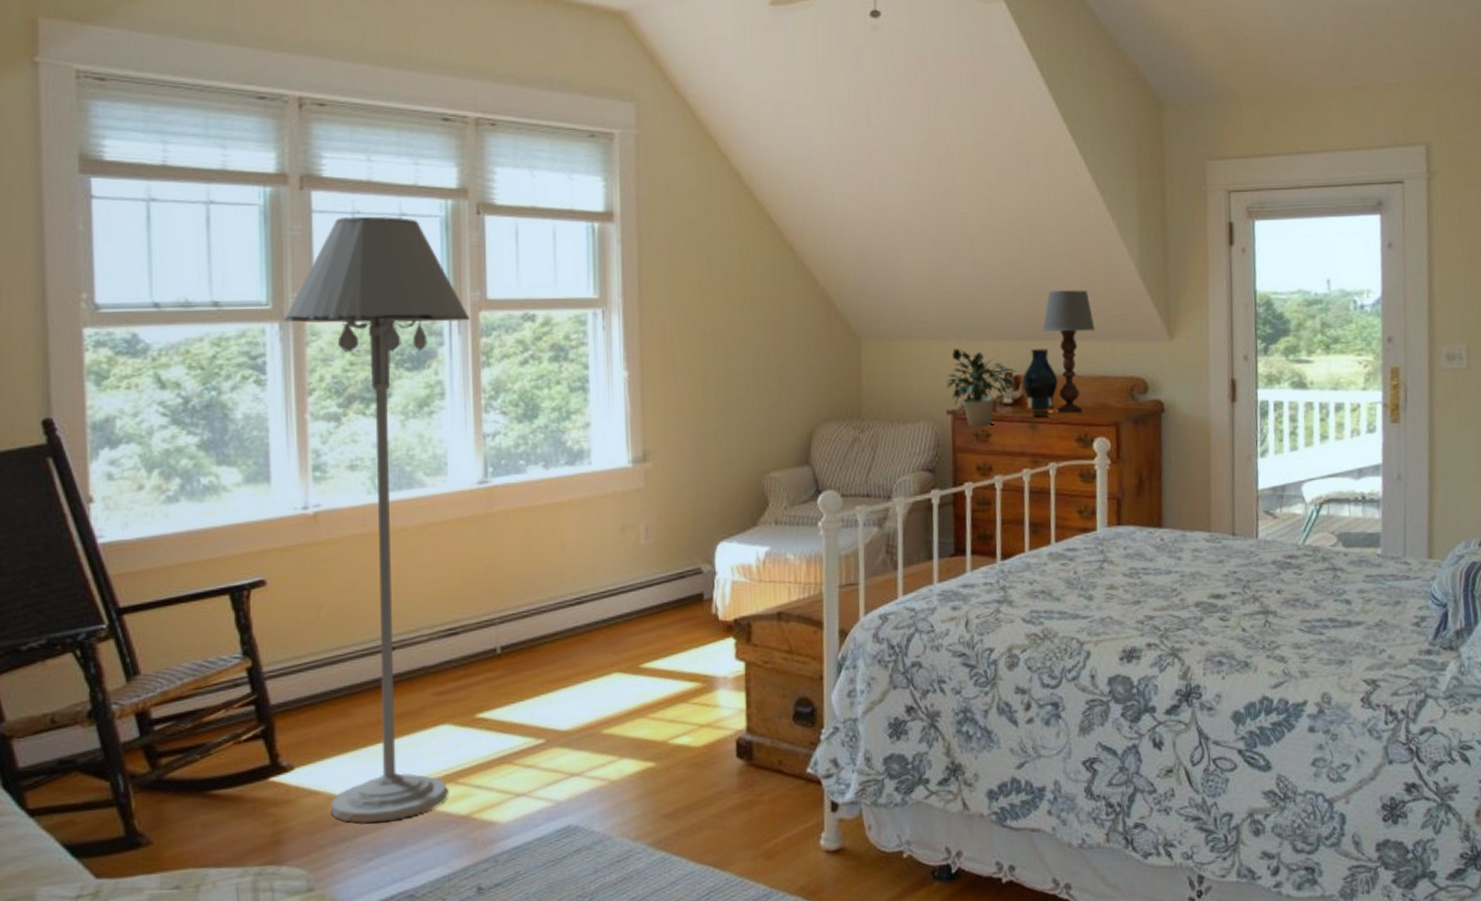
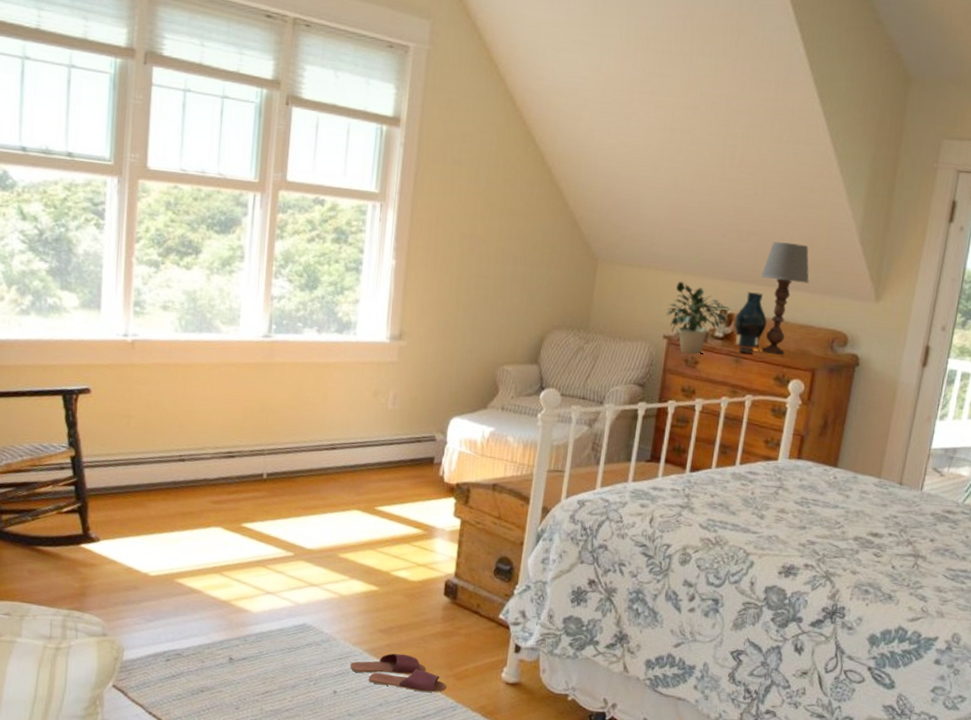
floor lamp: present [283,216,471,823] -> none [121,93,272,595]
slippers: none [632,839,756,885] -> present [350,653,447,693]

